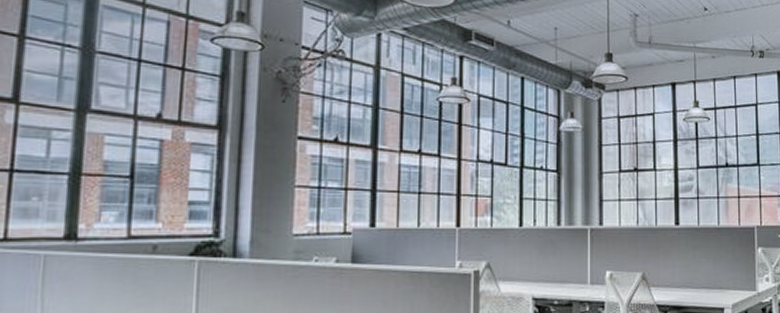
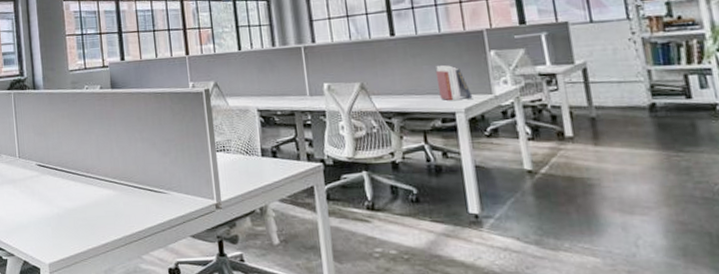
books: none [711,260,740,295] -> present [435,65,473,100]

